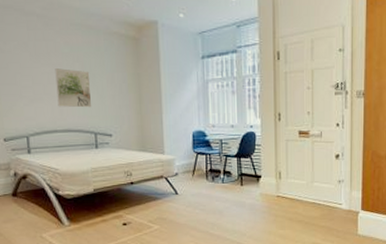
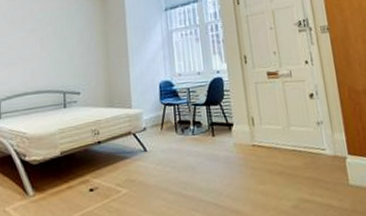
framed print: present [55,68,92,108] -> none [29,32,62,70]

